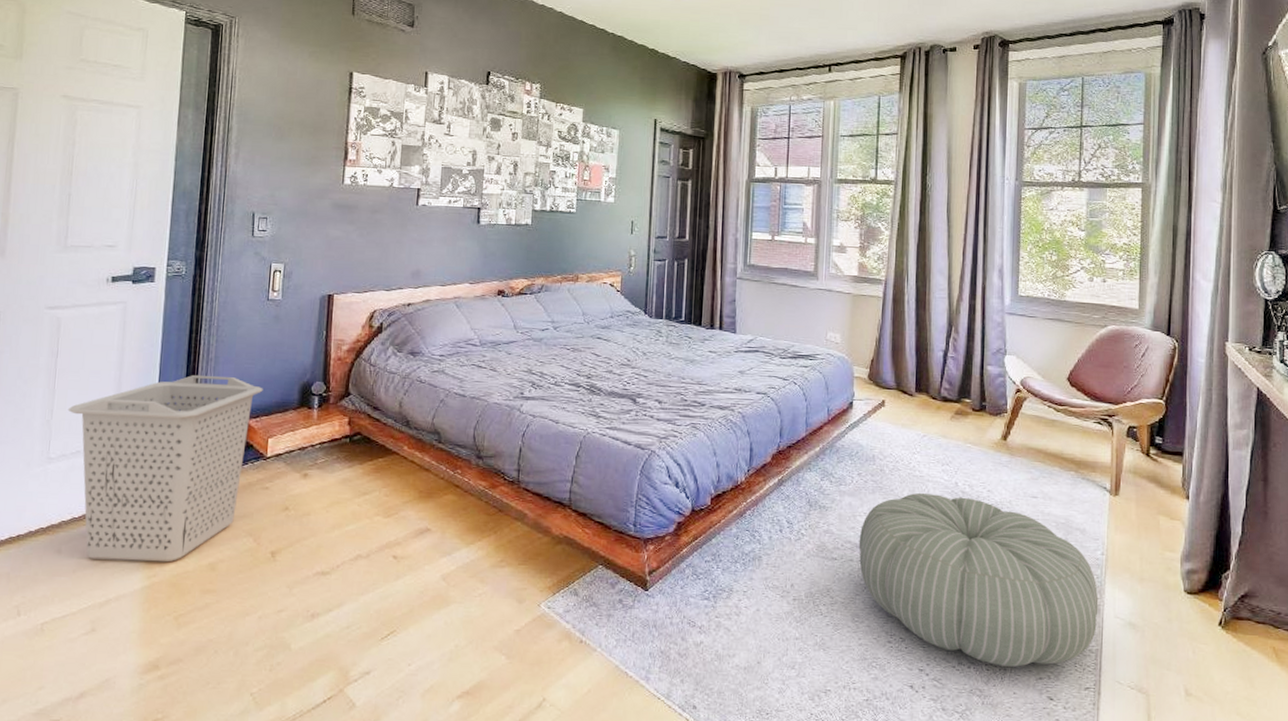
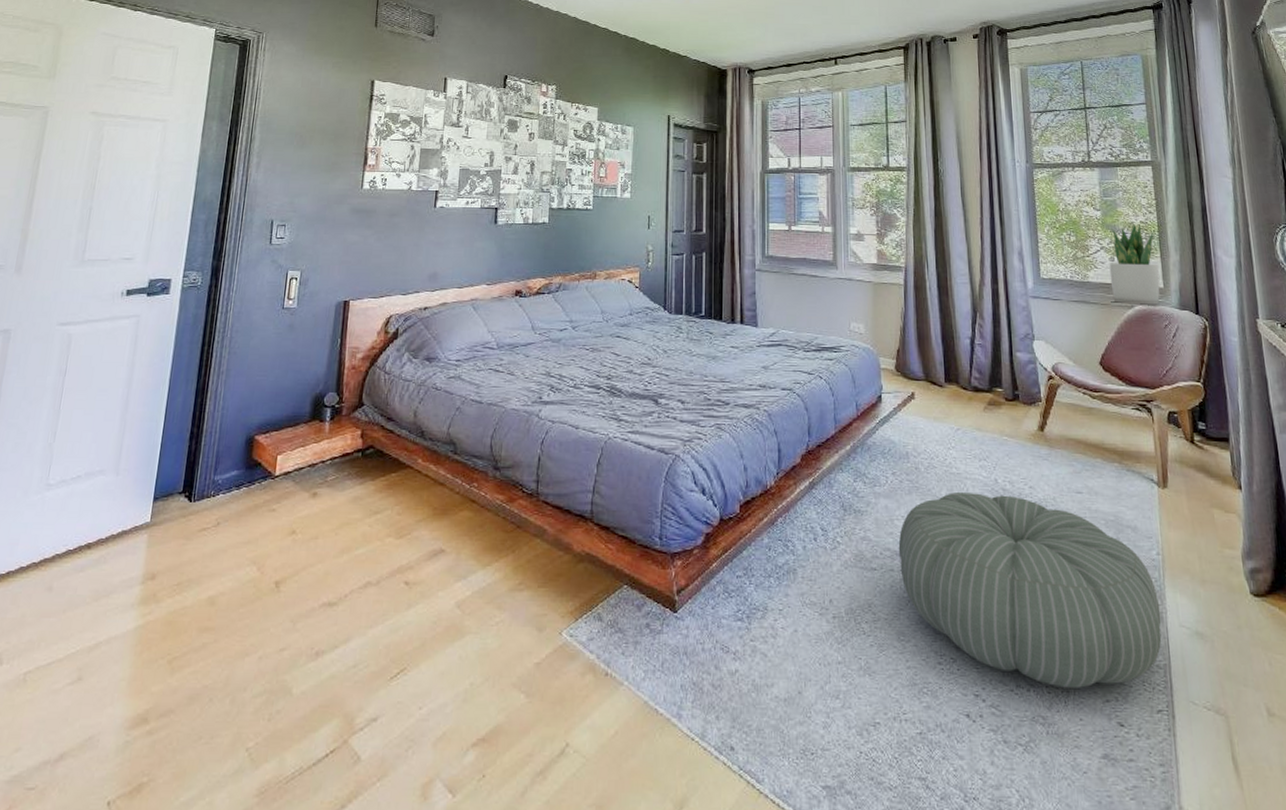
laundry basket: present [67,375,263,563] -> none [71,390,274,598]
planter: none [1087,246,1136,326] -> present [1109,224,1160,306]

